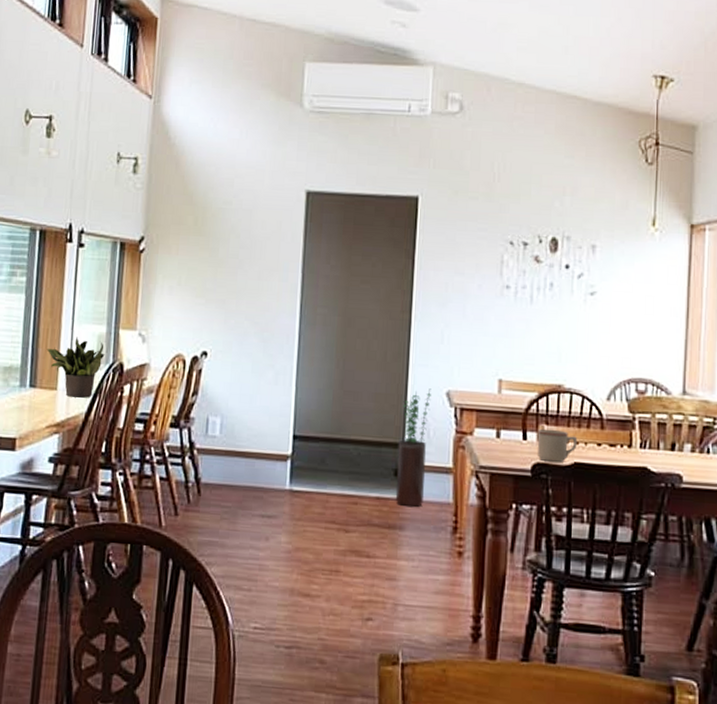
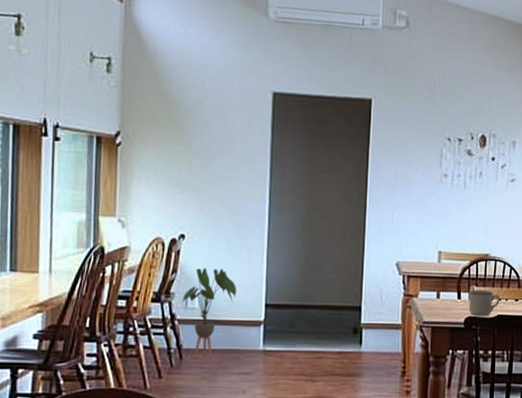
potted plant: present [46,337,105,398] -> none [26,224,85,279]
house plant: none [202,390,262,496] -> present [182,267,237,358]
vase: present [395,388,431,508] -> none [354,260,384,358]

